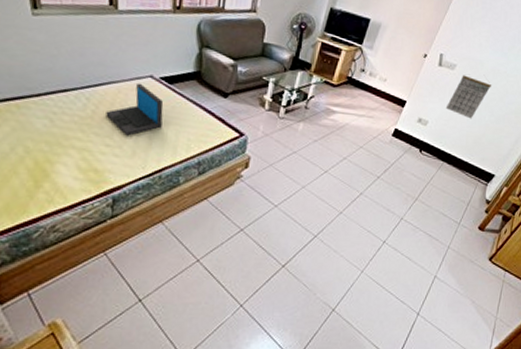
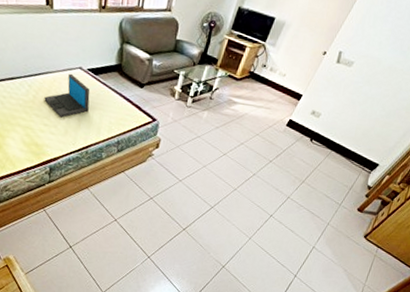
calendar: present [445,75,491,119] -> none [339,72,386,113]

